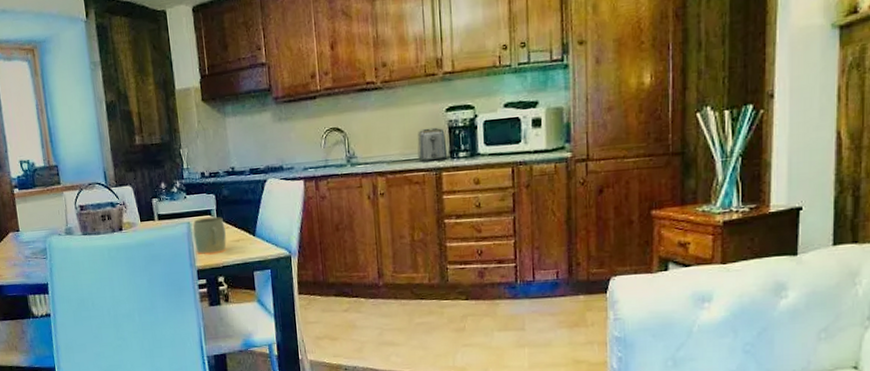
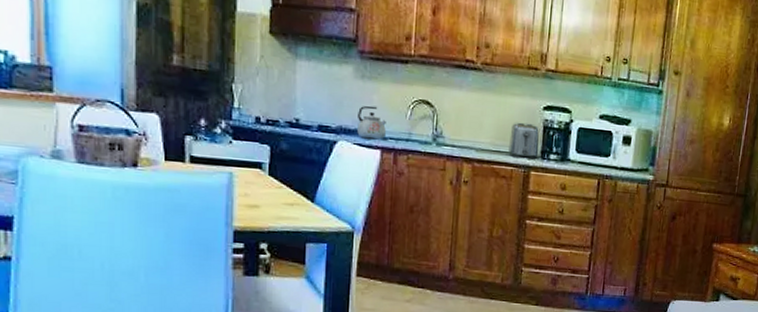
mug: present [193,217,227,255] -> none [235,170,278,216]
kettle: none [280,142,307,173] -> present [357,105,387,140]

